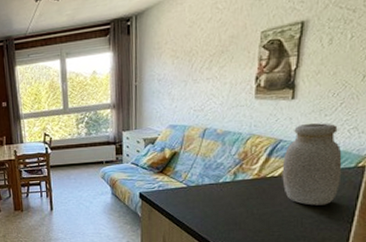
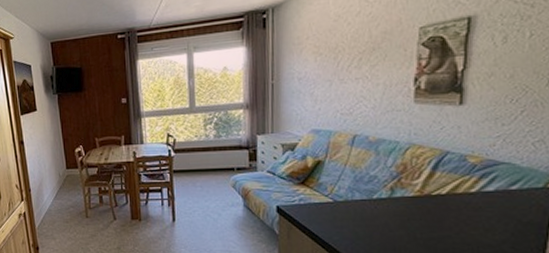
jar: present [282,122,342,206] -> none [450,133,527,232]

